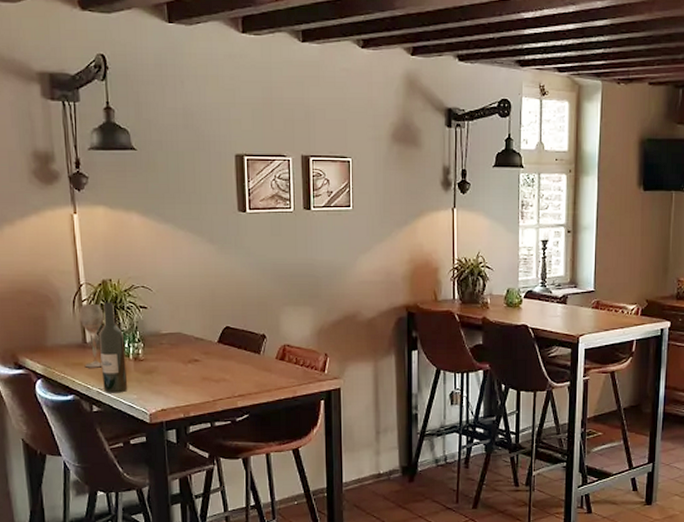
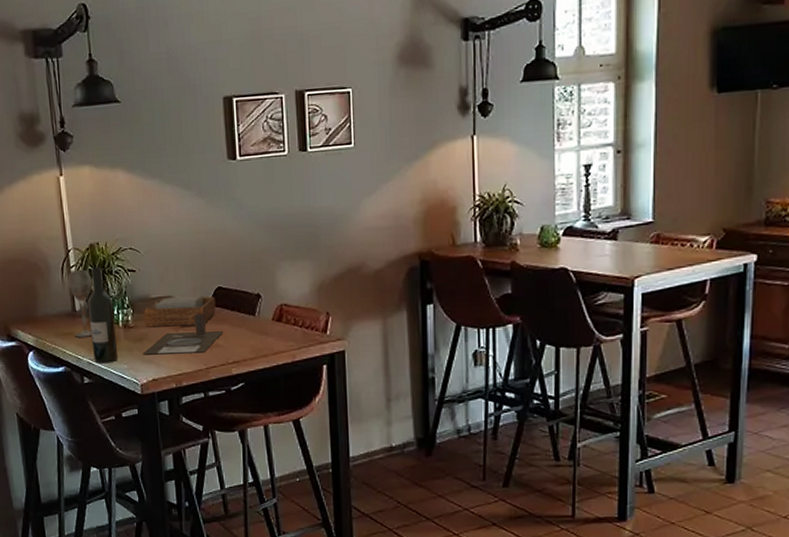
place setting: none [153,349,231,387] -> present [143,313,224,355]
napkin holder: none [155,333,224,361] -> present [144,295,216,328]

